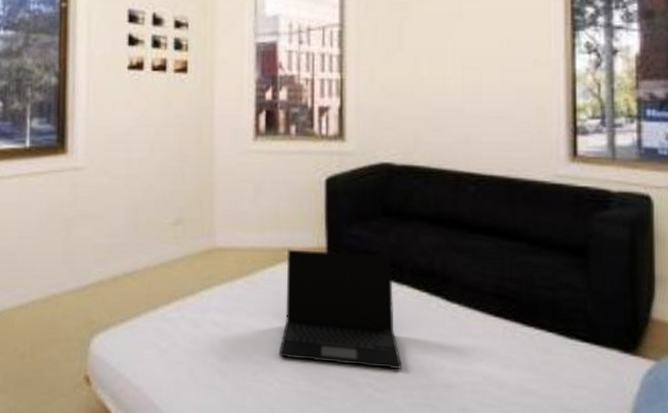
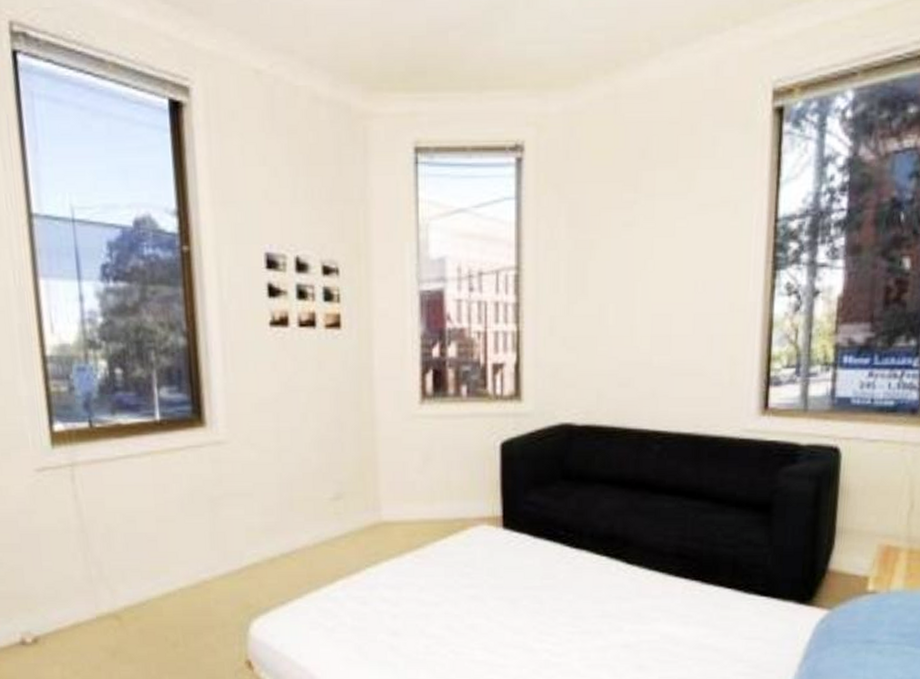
laptop: present [278,249,402,370] -> none [452,519,579,634]

